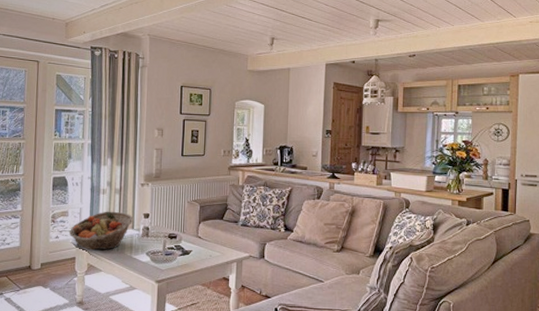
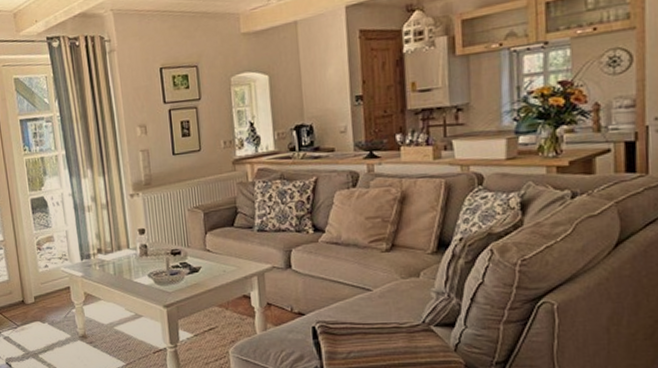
fruit basket: present [69,211,134,251] -> none [58,230,128,278]

